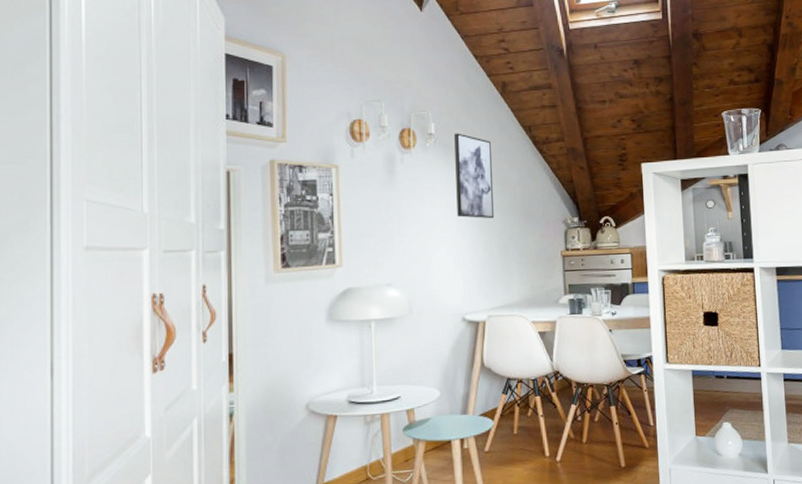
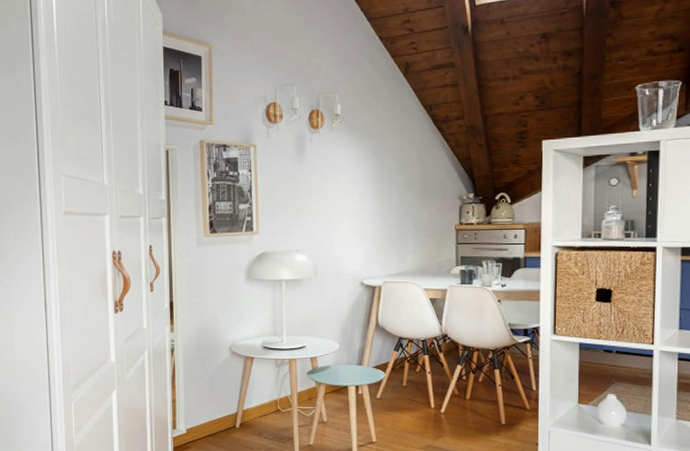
wall art: present [454,133,494,219] -> none [359,113,392,194]

